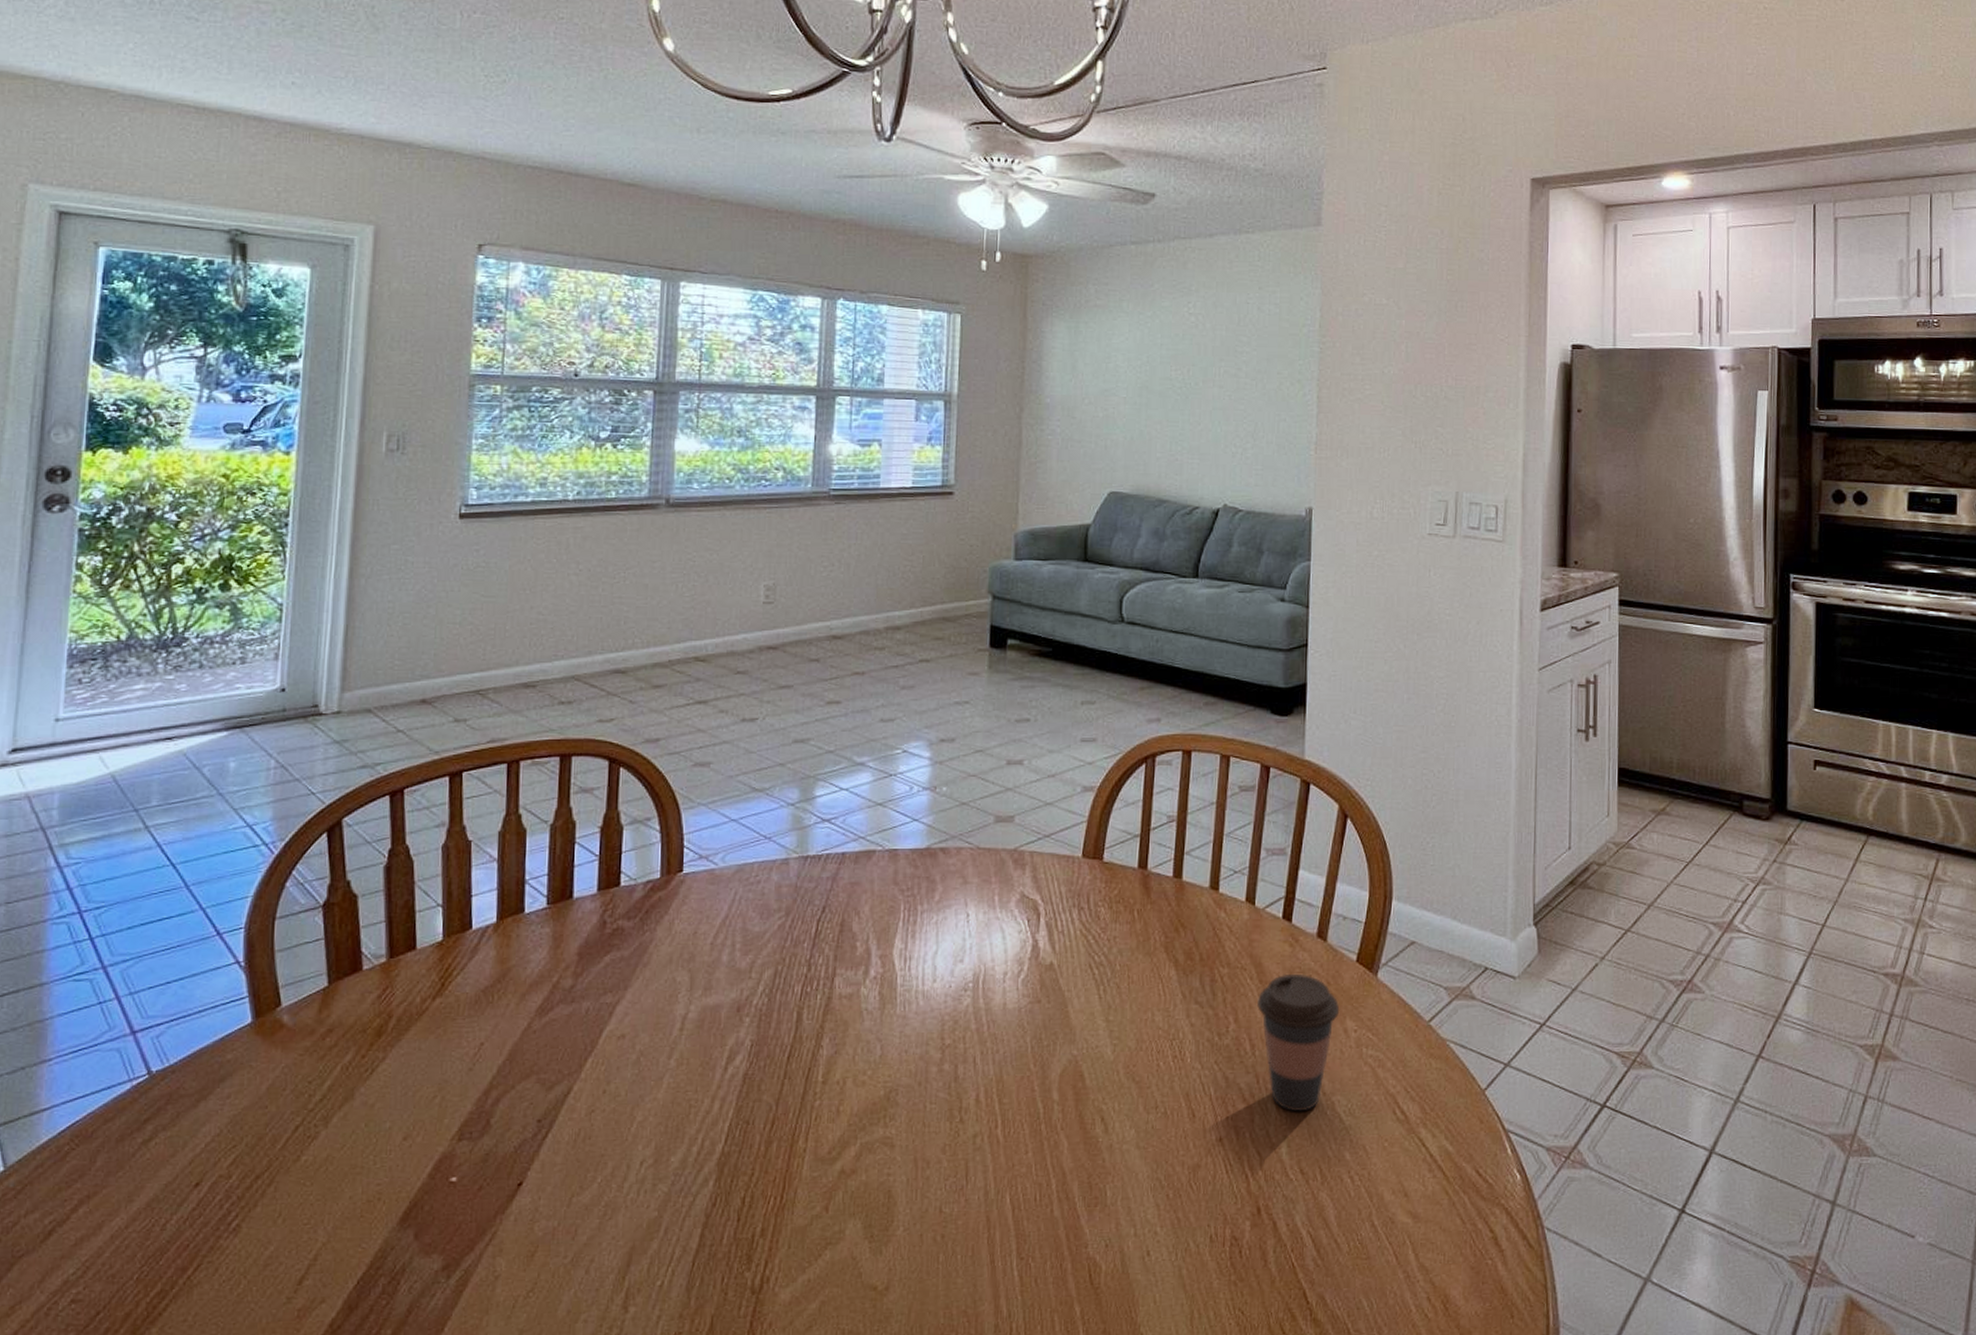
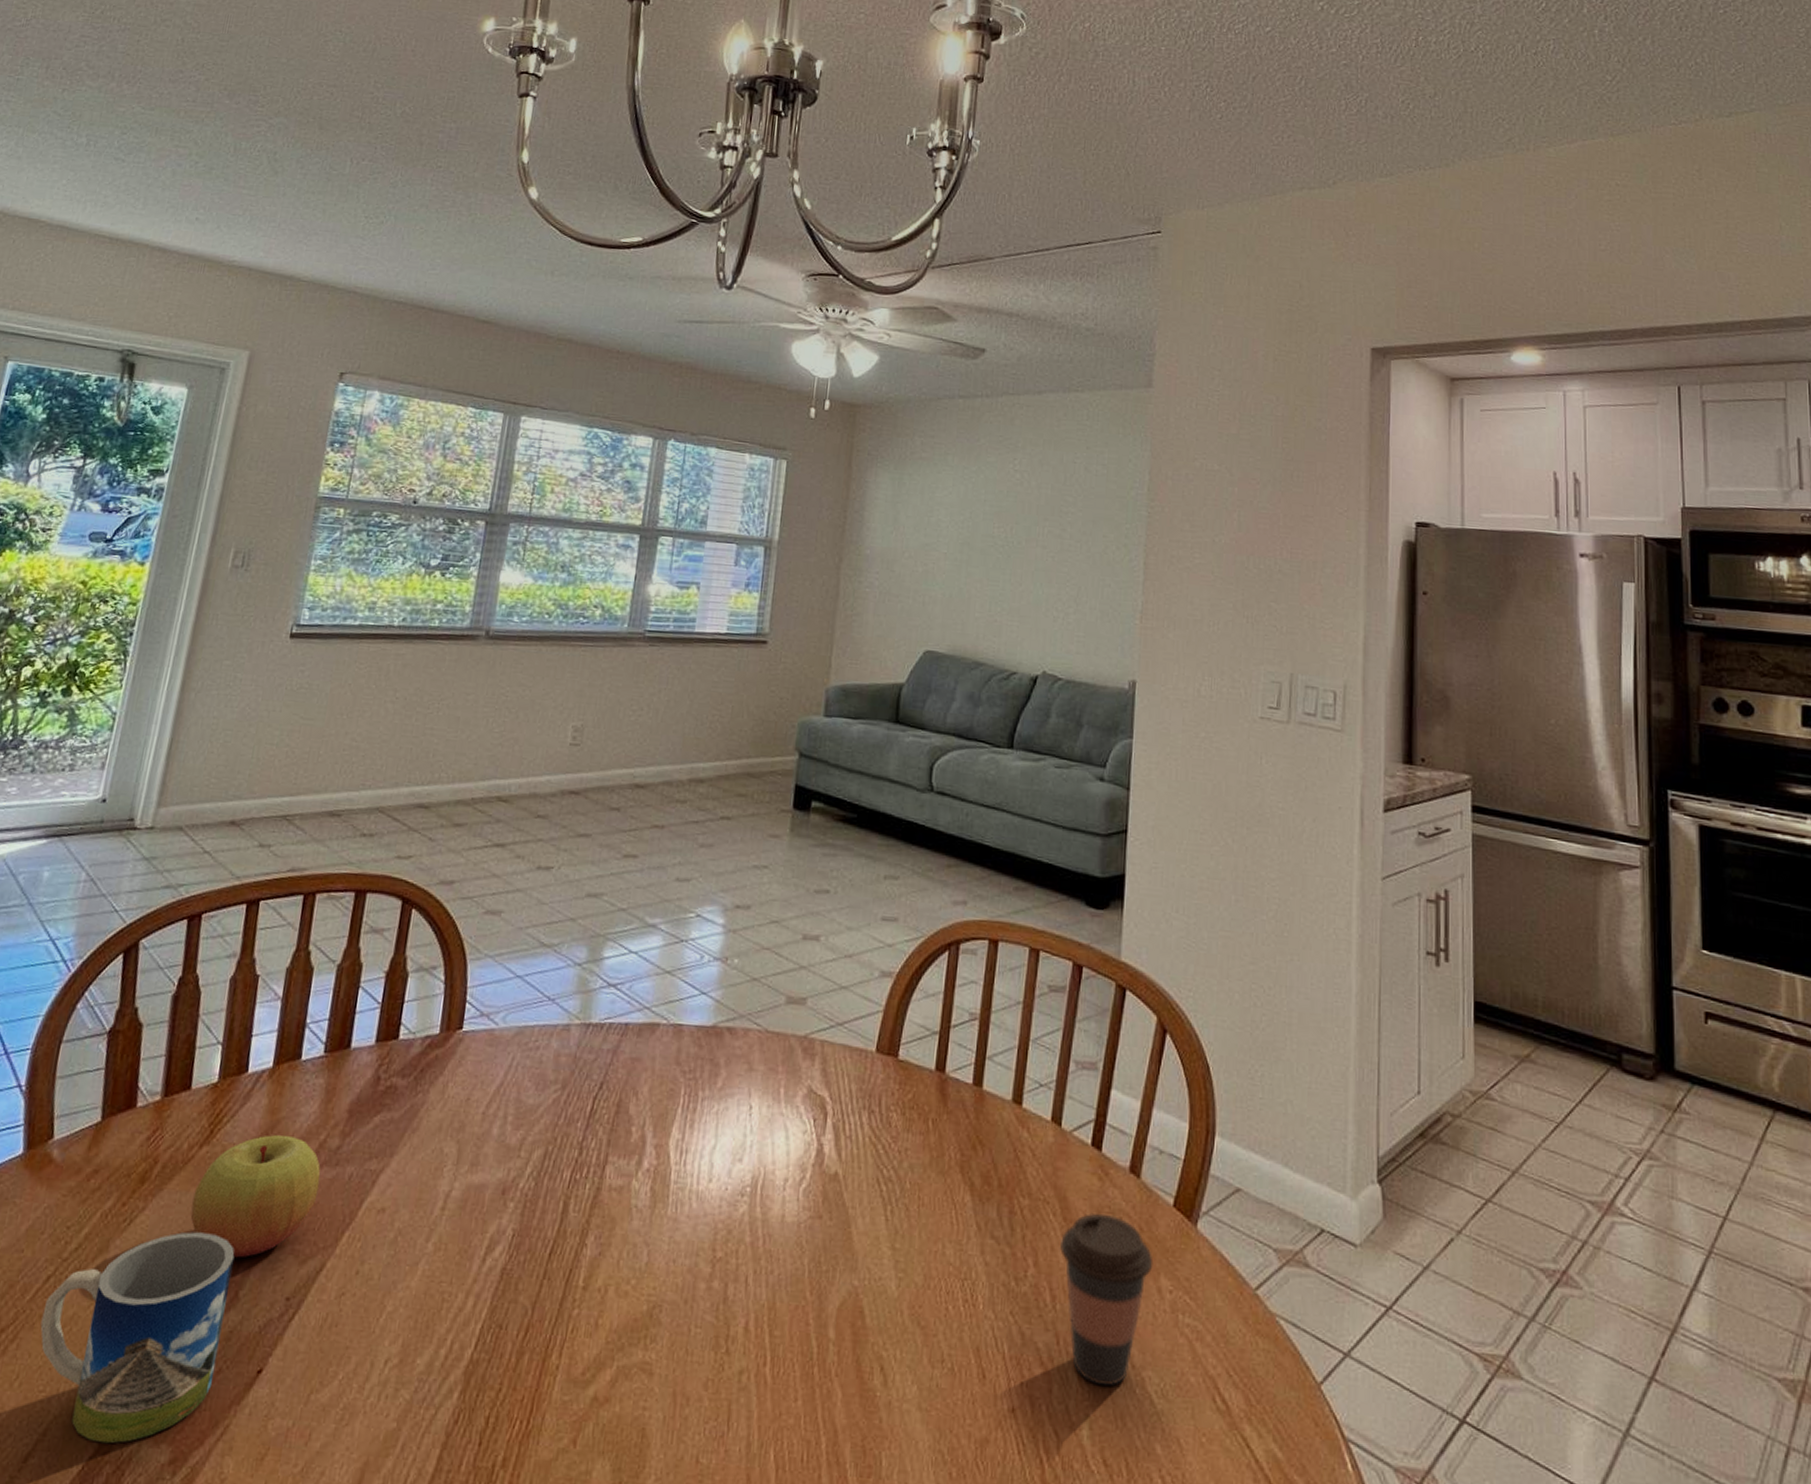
mug: none [296,1073,482,1260] -> present [40,1232,235,1444]
apple: none [432,982,558,1091] -> present [190,1135,321,1258]

